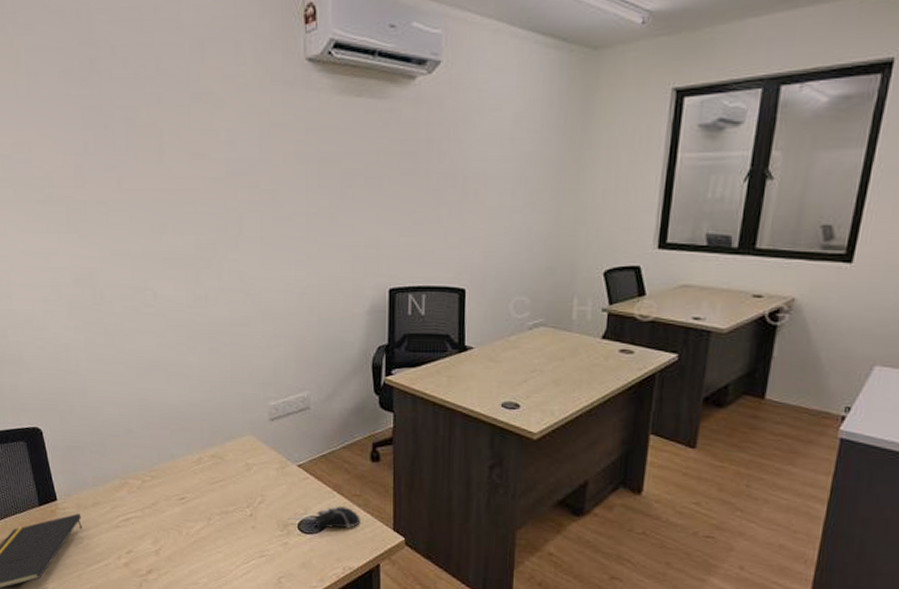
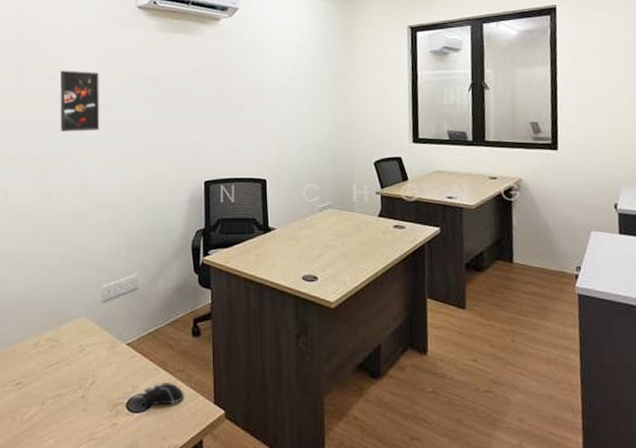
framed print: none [211,145,262,224] -> present [60,70,100,132]

